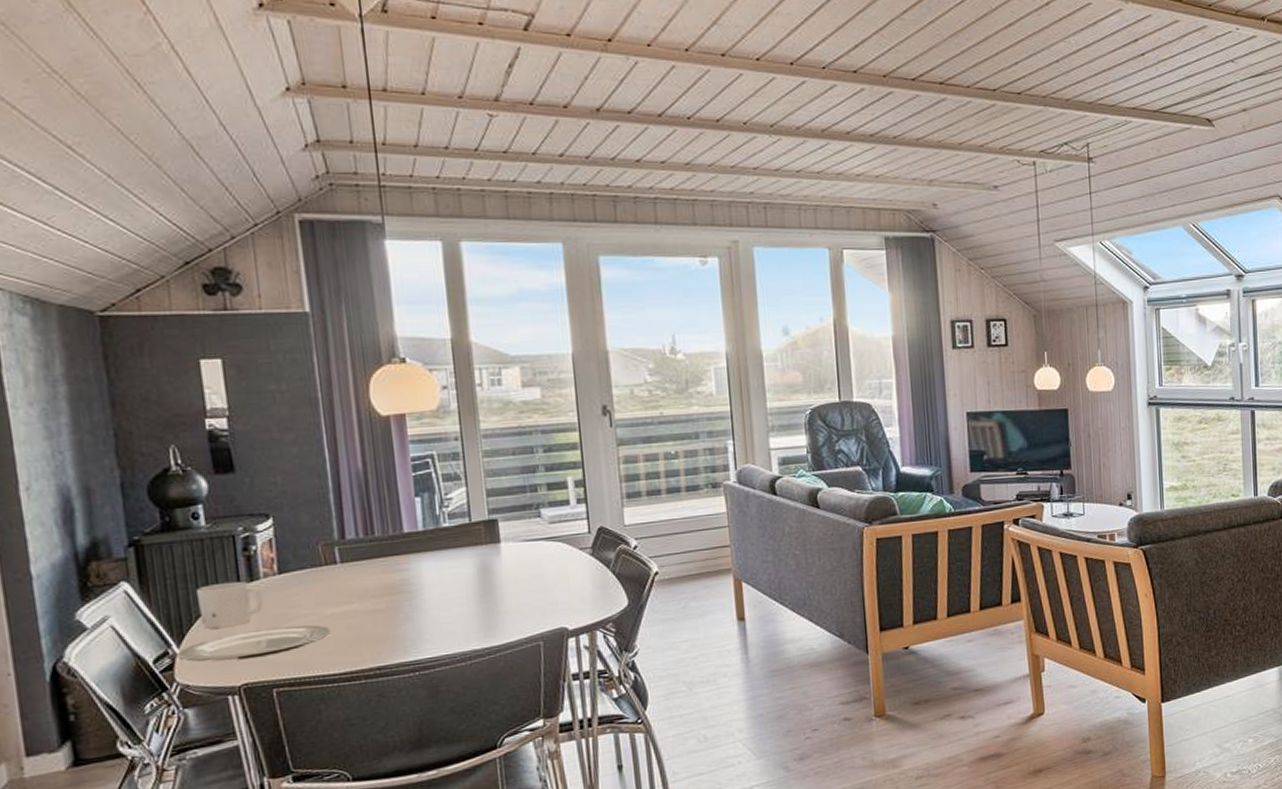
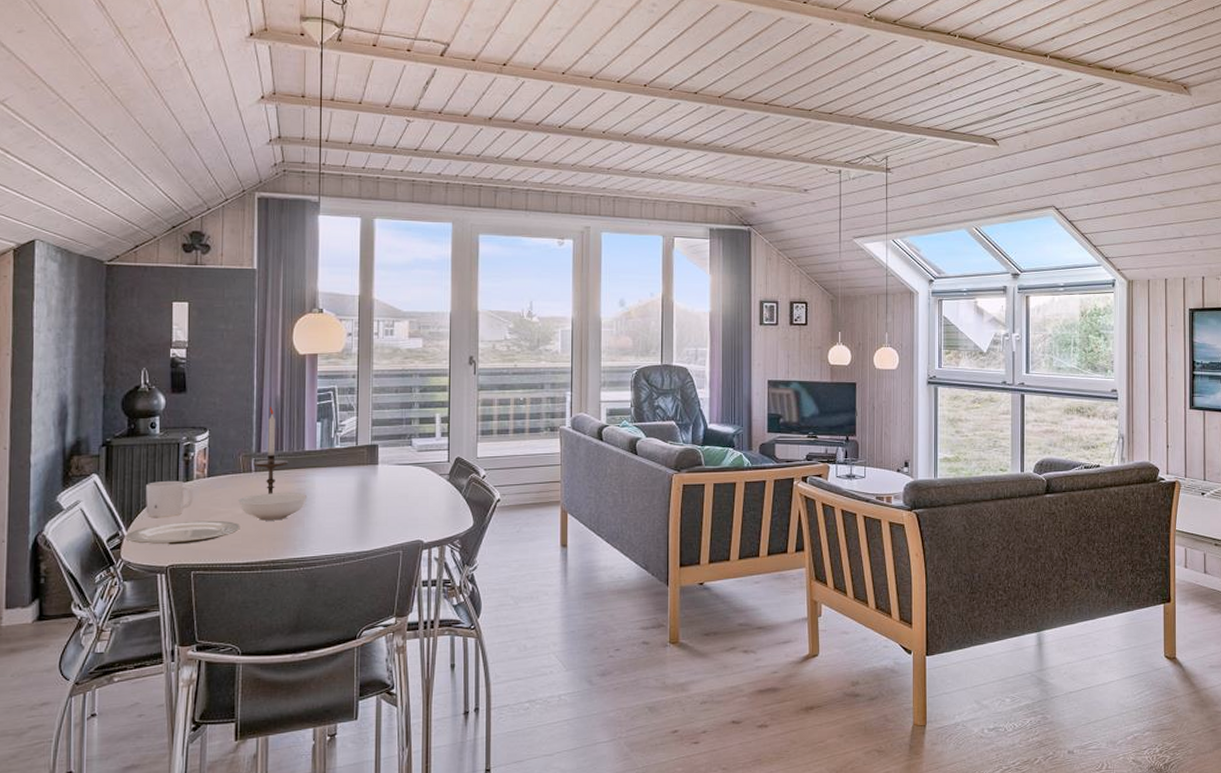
bowl: none [323,584,414,621] -> present [238,493,308,521]
candlestick: none [337,483,384,589] -> present [253,407,289,494]

